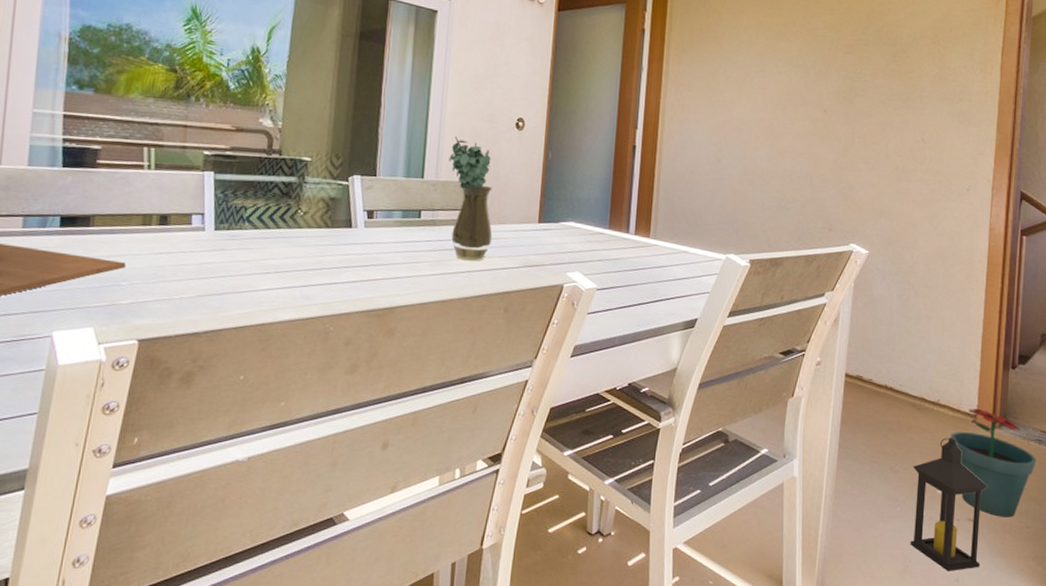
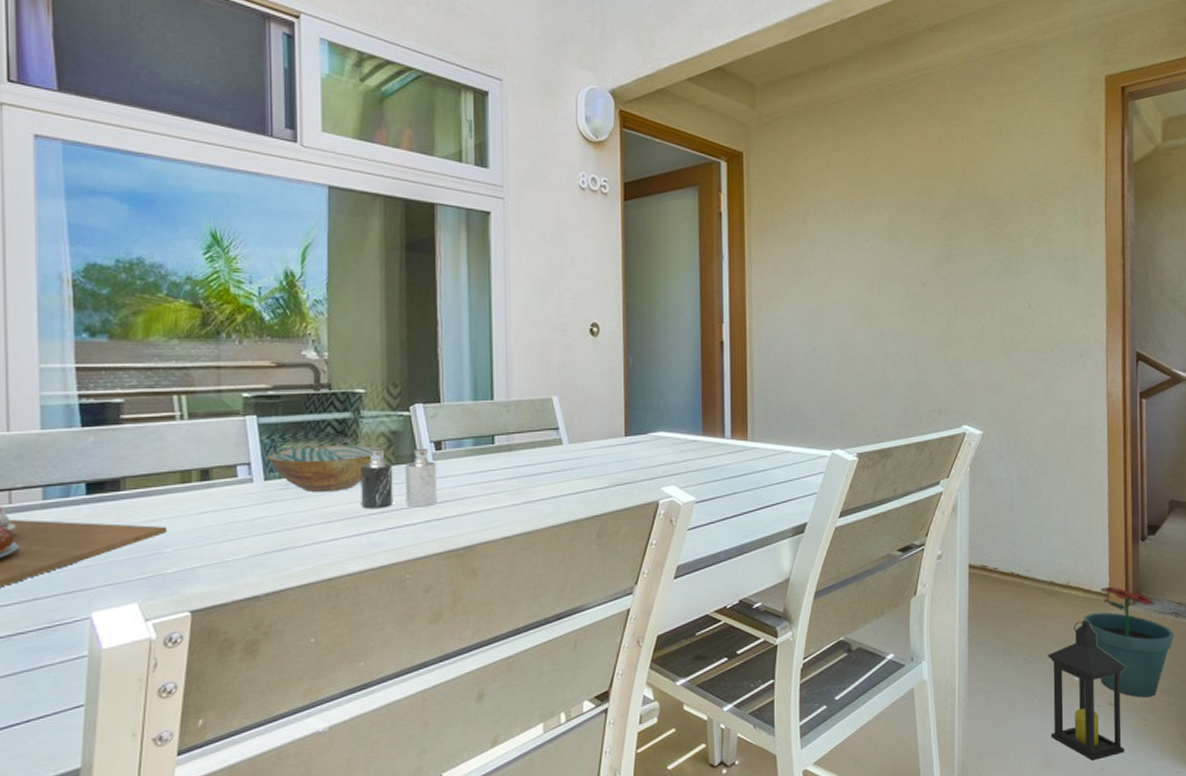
bowl: none [219,203,324,247] -> present [267,444,386,493]
candle: none [297,212,368,269] -> present [360,448,438,509]
vase: present [448,137,493,262] -> none [519,350,576,487]

